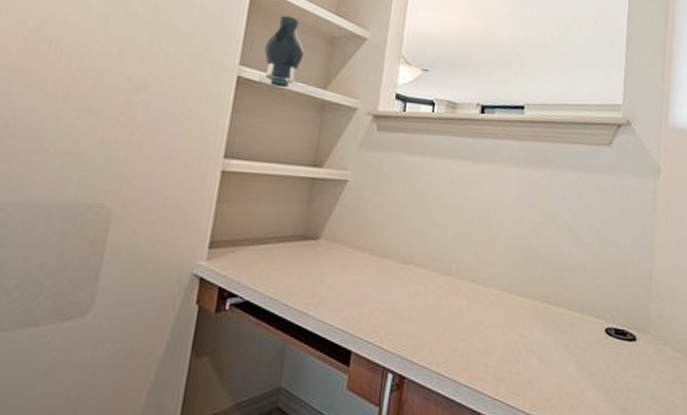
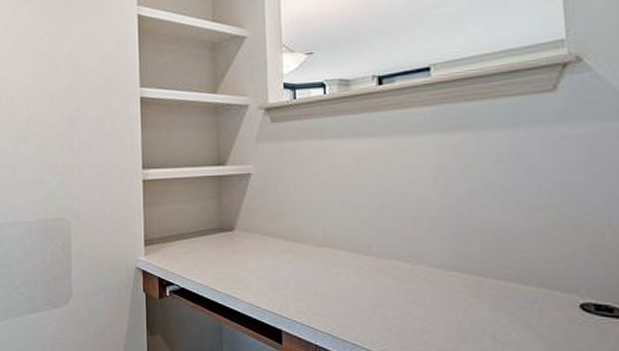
vase: present [264,15,305,88] -> none [158,34,192,100]

